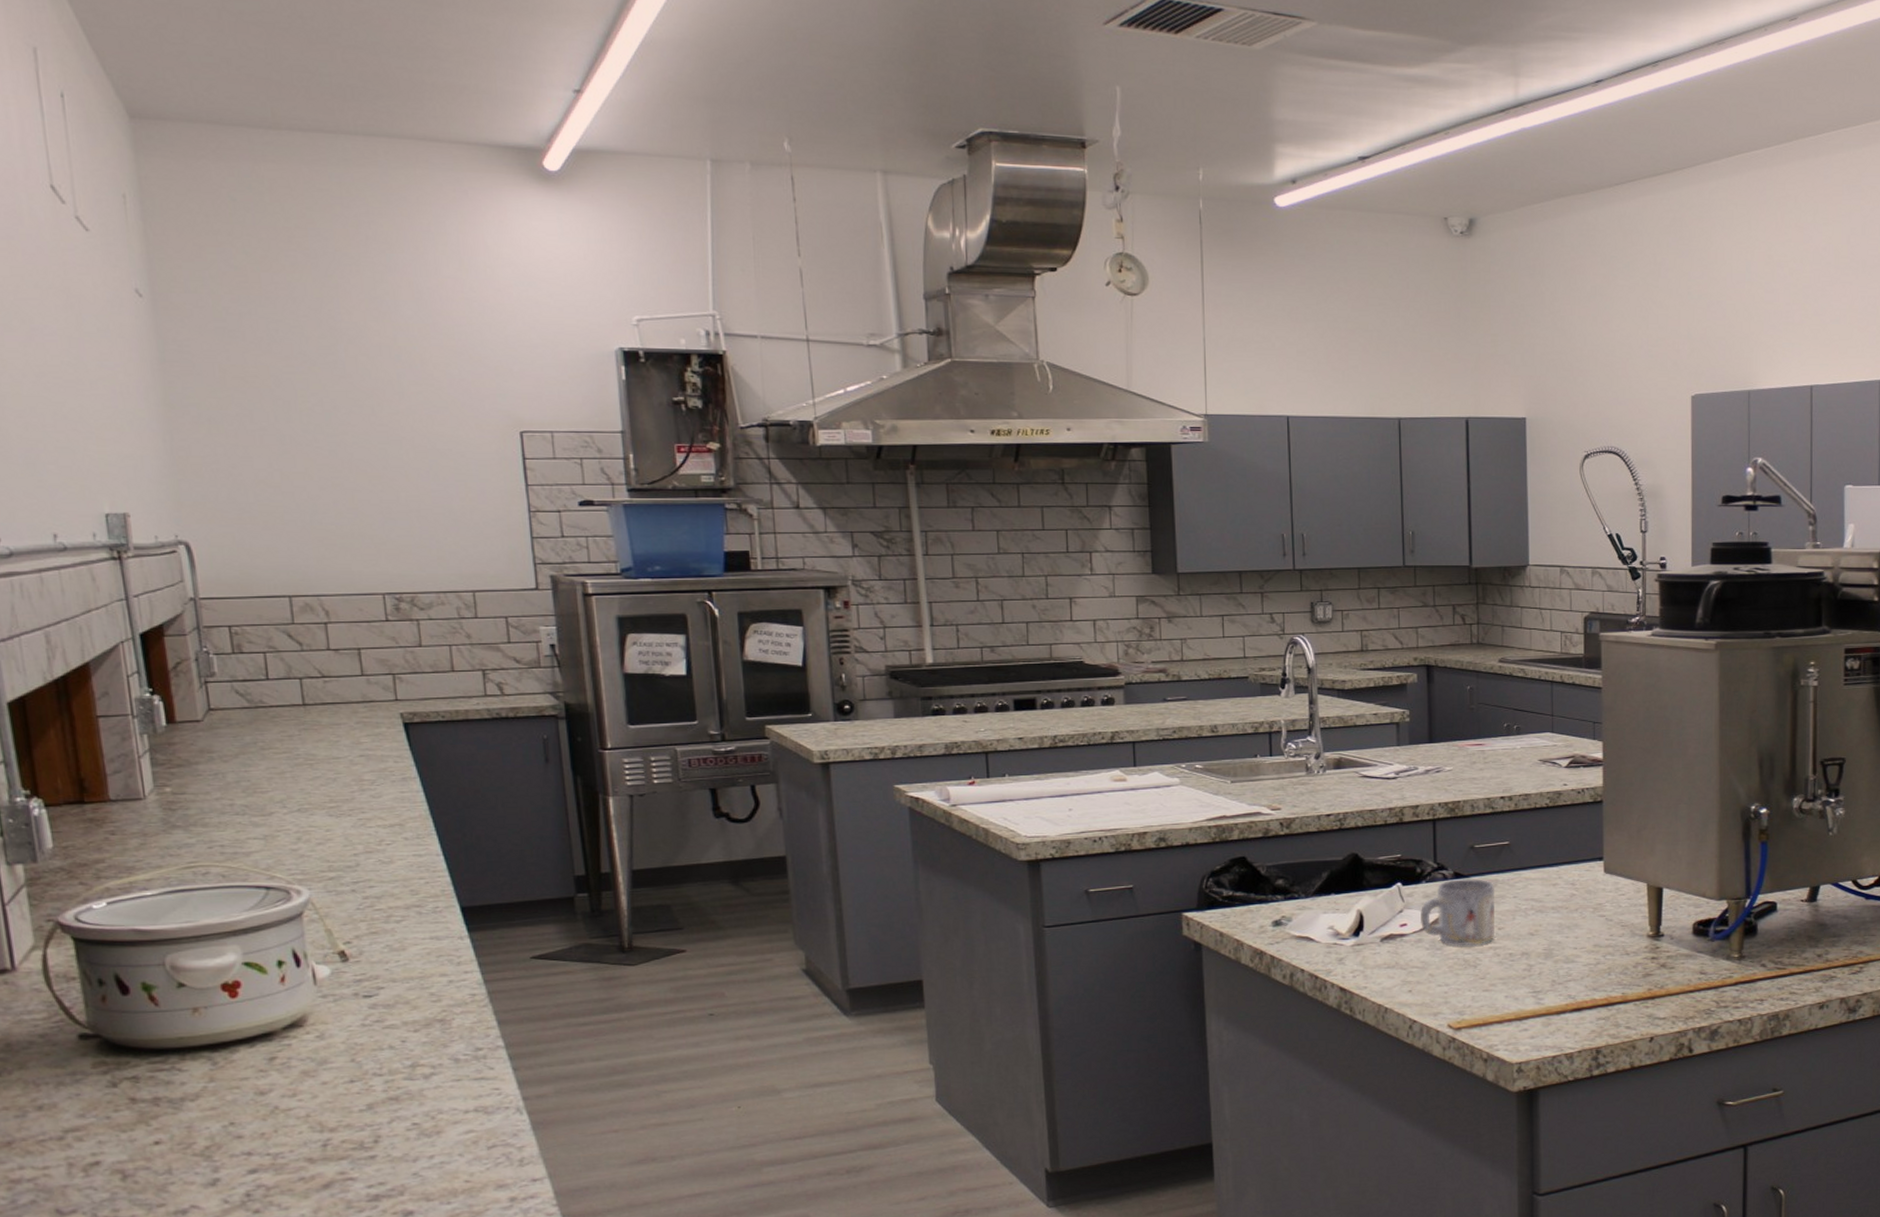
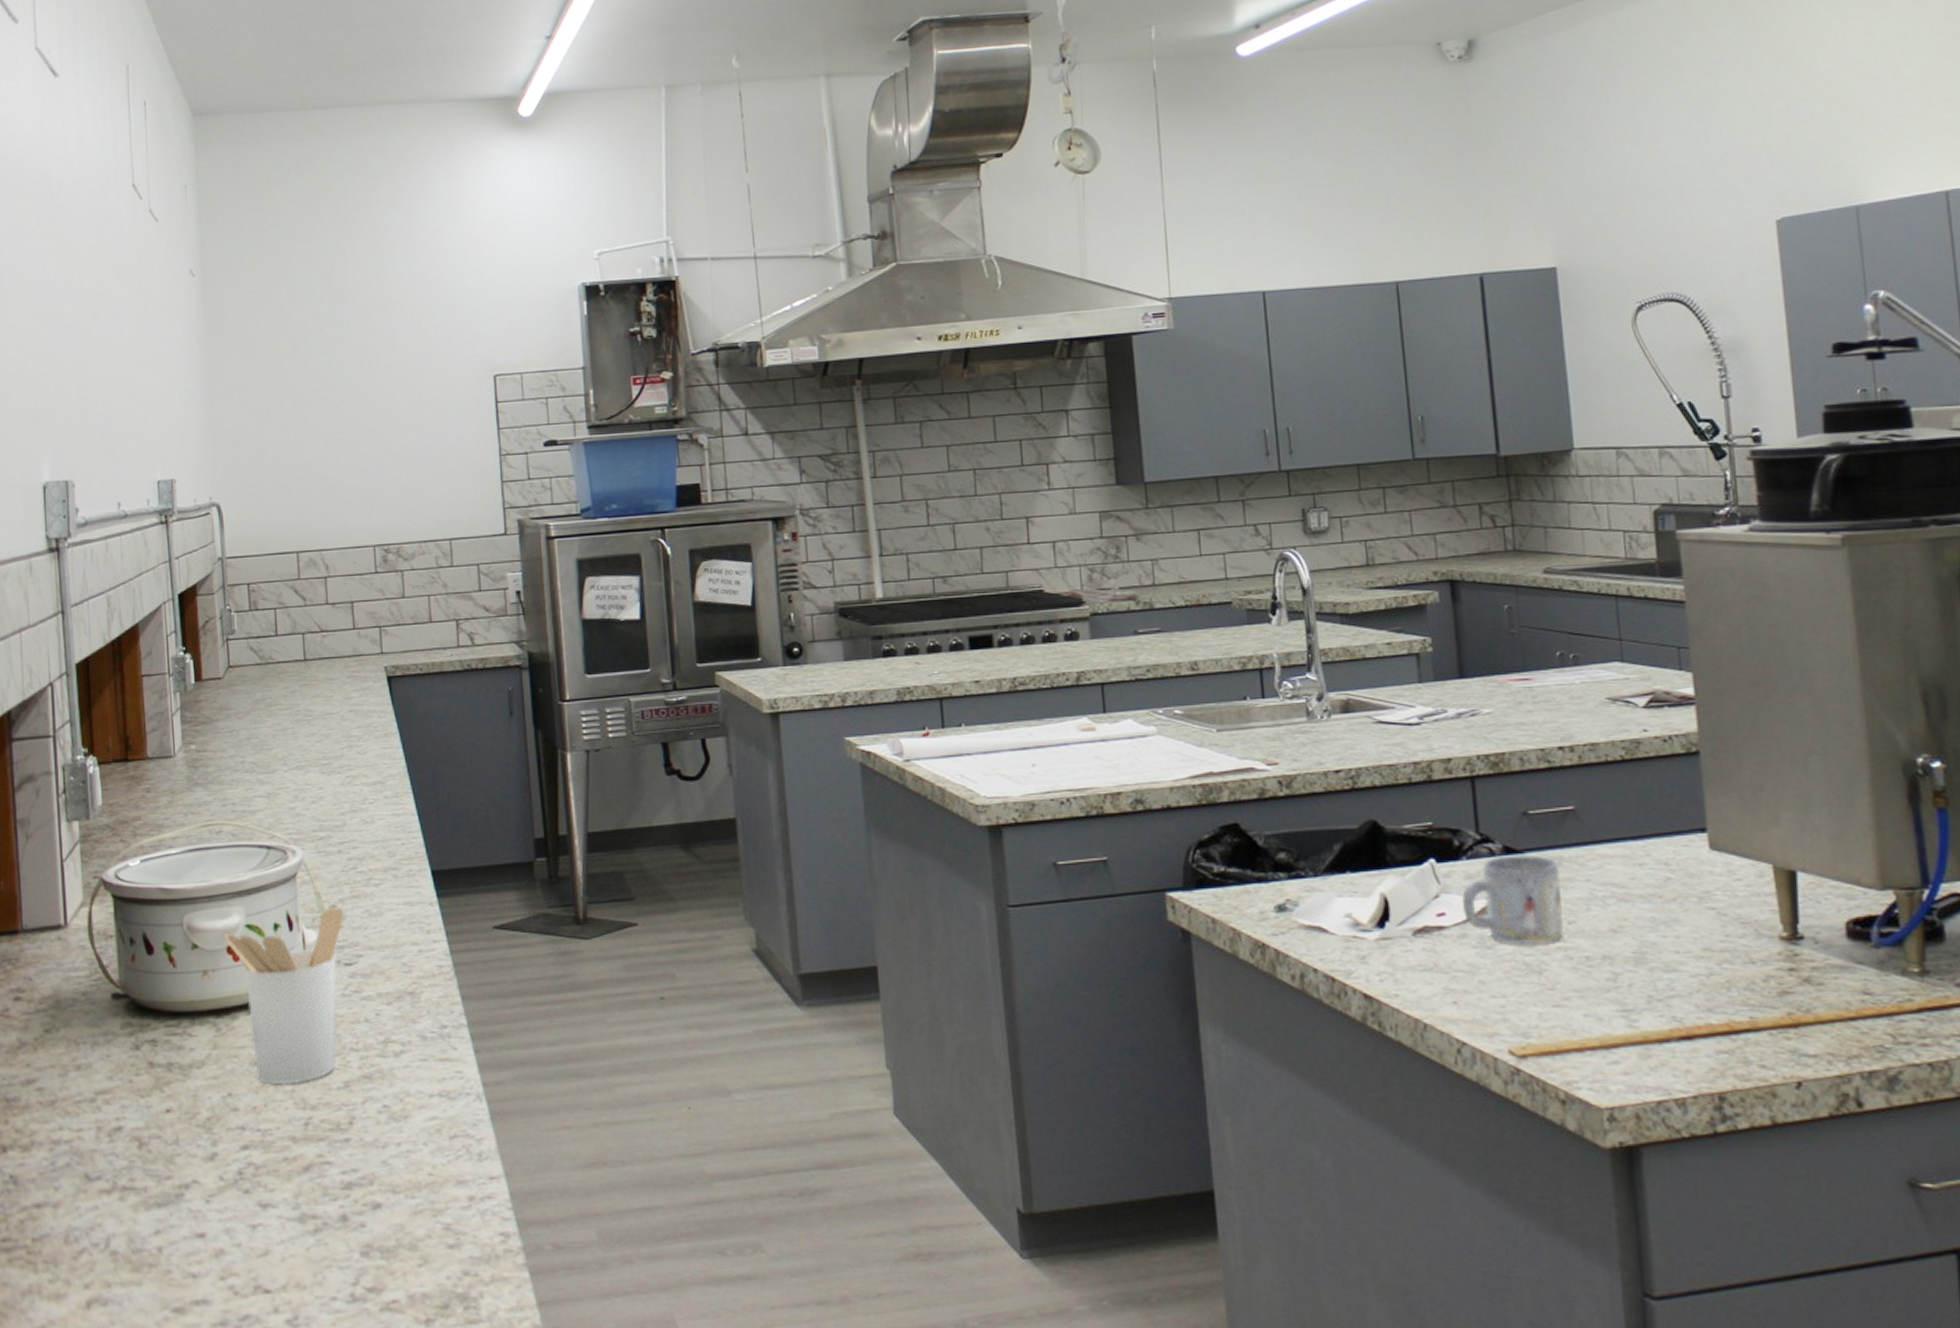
utensil holder: none [216,942,361,1112] -> present [223,906,344,1085]

